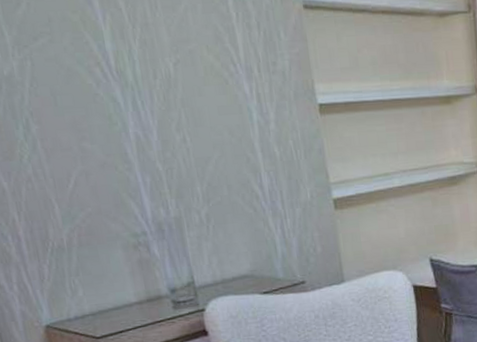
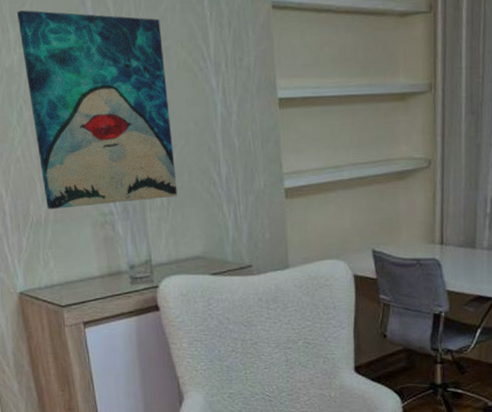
wall art: none [11,10,218,233] -> present [16,10,178,209]

